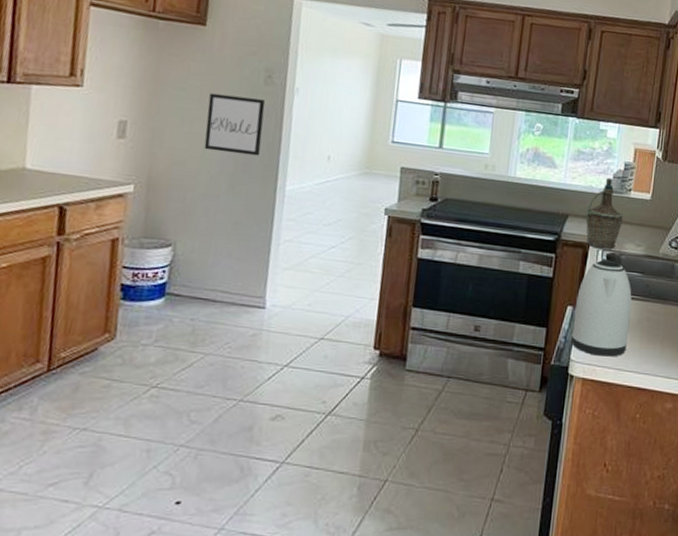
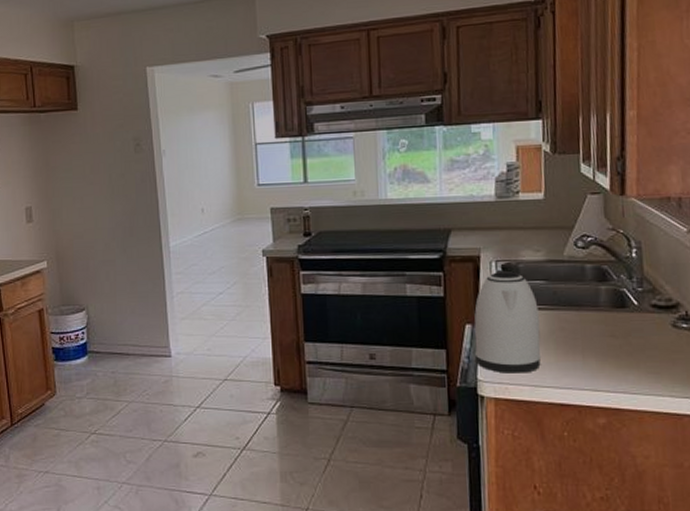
wall art: present [204,93,266,156] -> none [92,167,143,221]
bottle: present [585,177,623,249] -> none [469,182,514,260]

